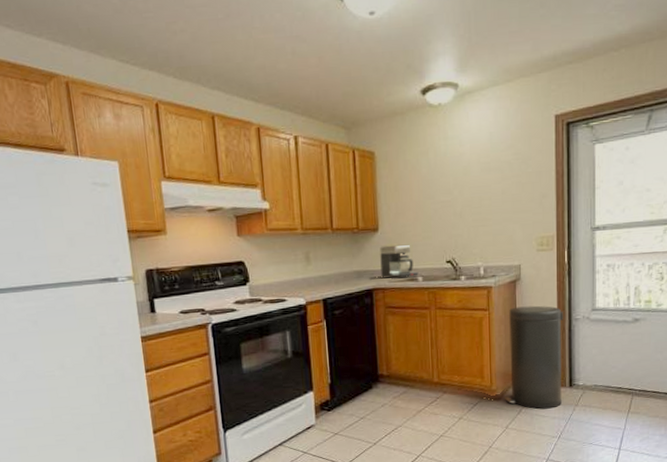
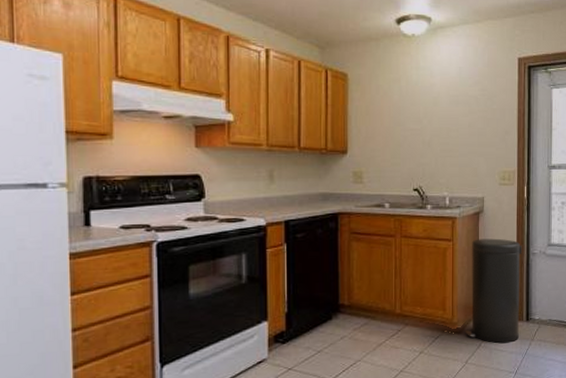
coffee maker: present [380,244,419,279] -> none [348,169,386,204]

